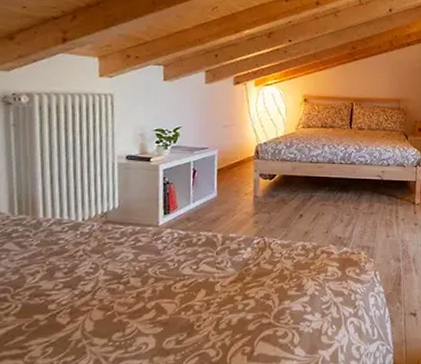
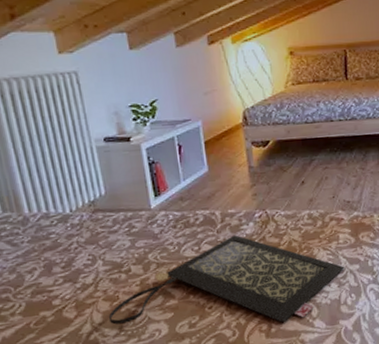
clutch bag: none [99,258,329,347] -> present [108,235,345,325]

